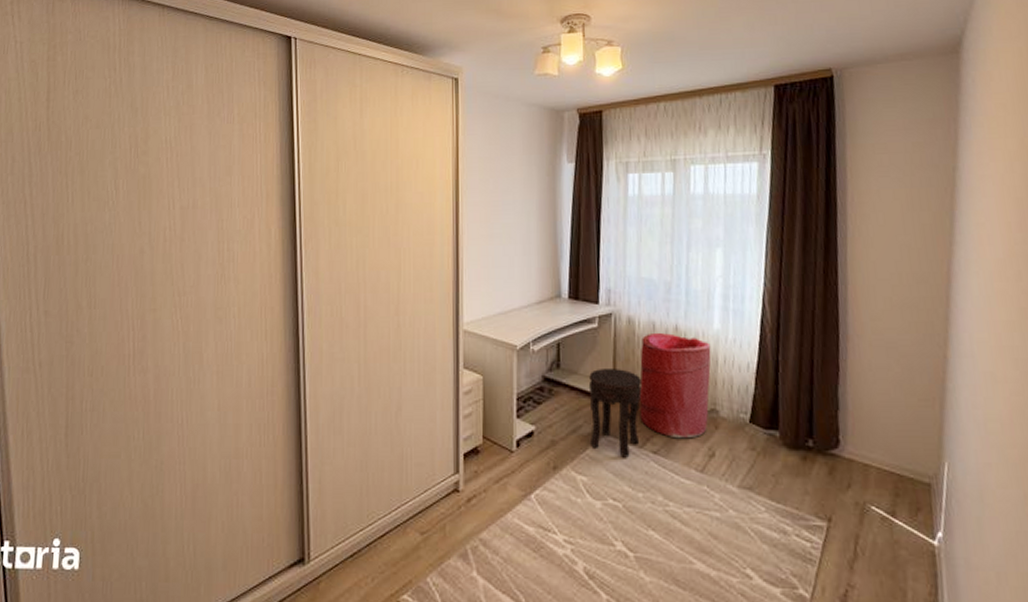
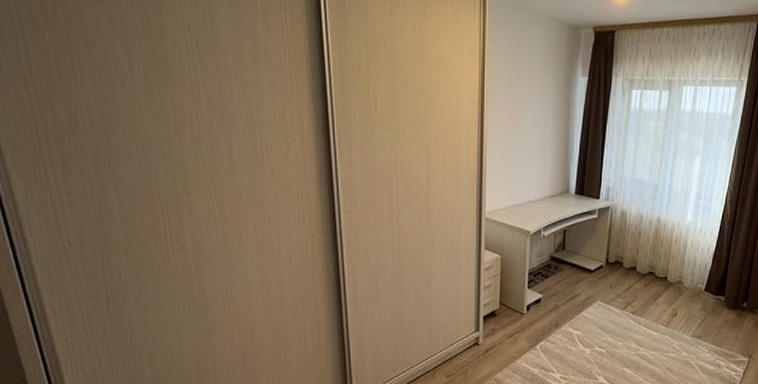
side table: present [588,369,642,458] -> none [585,251,628,317]
laundry hamper: present [639,332,712,439] -> none [625,222,683,303]

